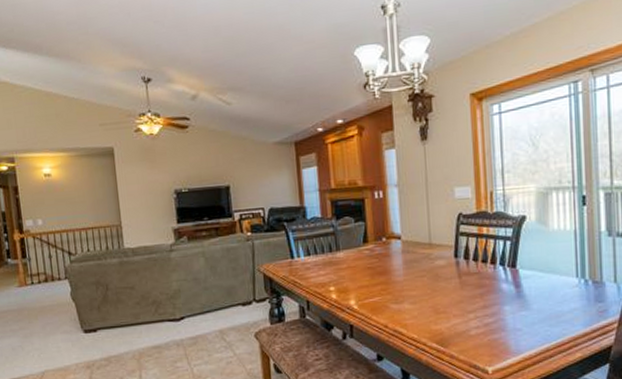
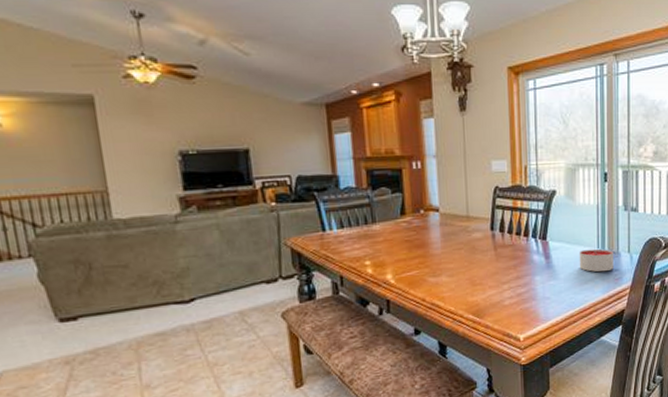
candle: none [554,277,597,304] -> present [579,248,614,272]

